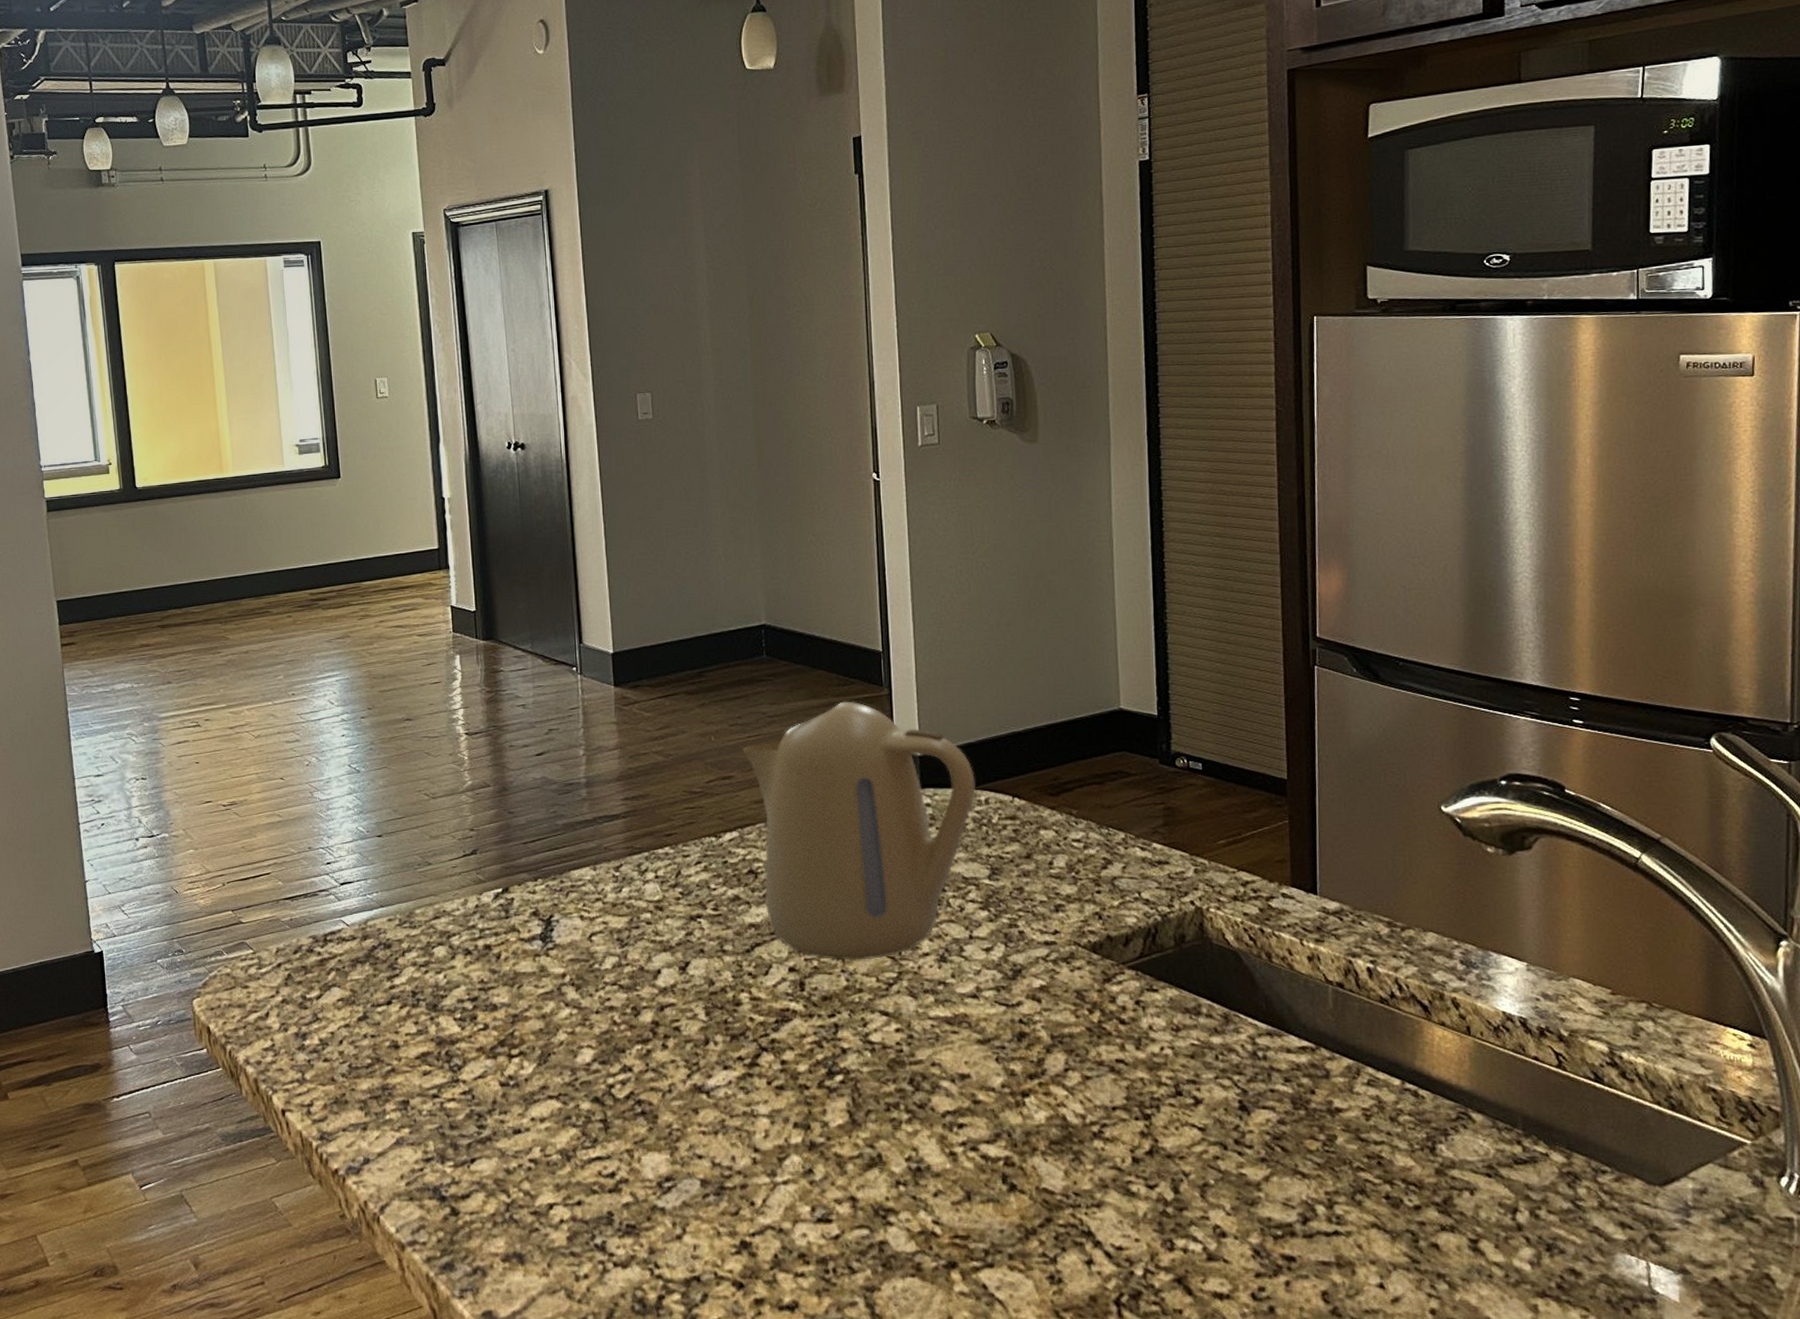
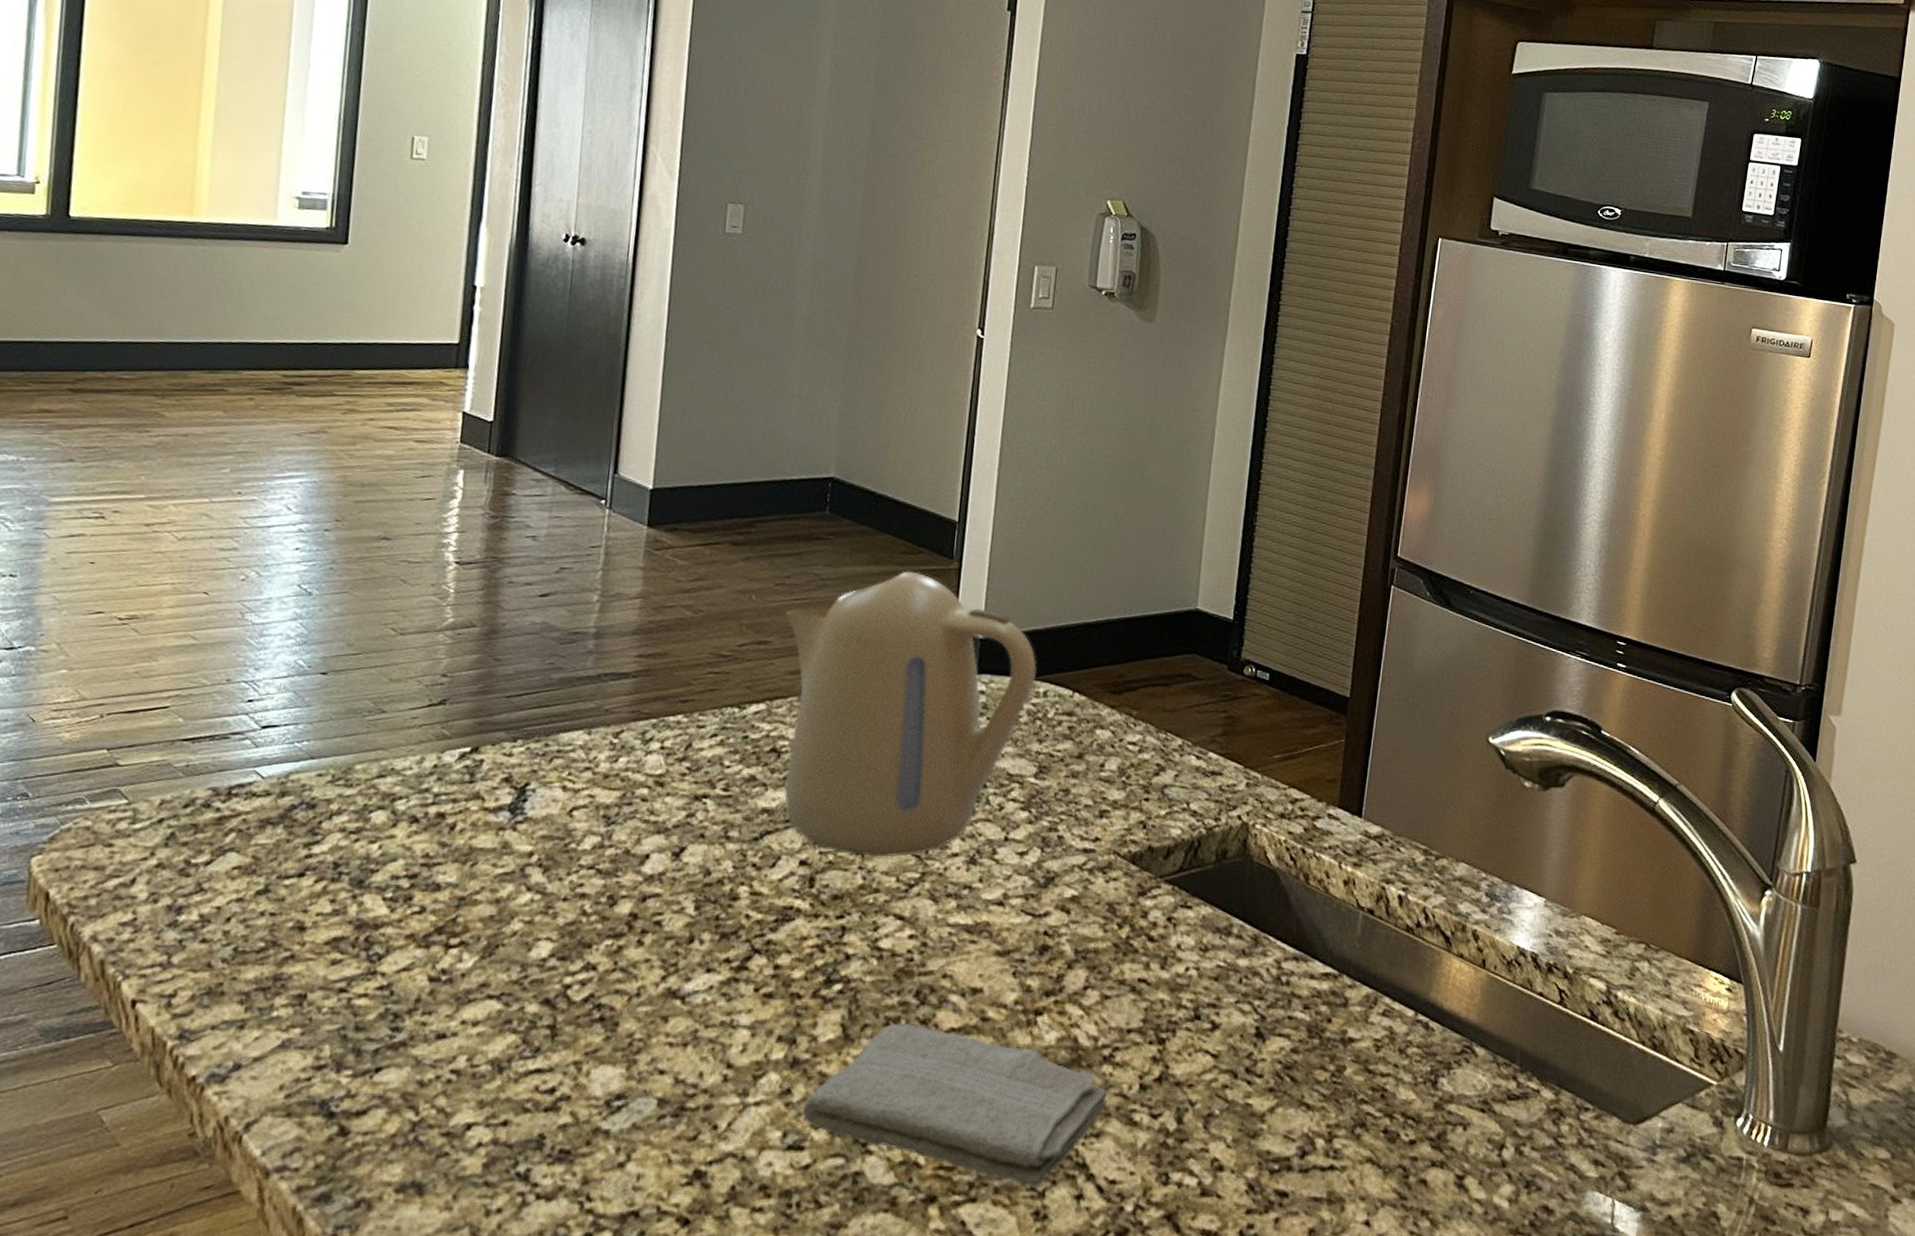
washcloth: none [825,1107,1103,1255] -> present [802,1022,1108,1189]

